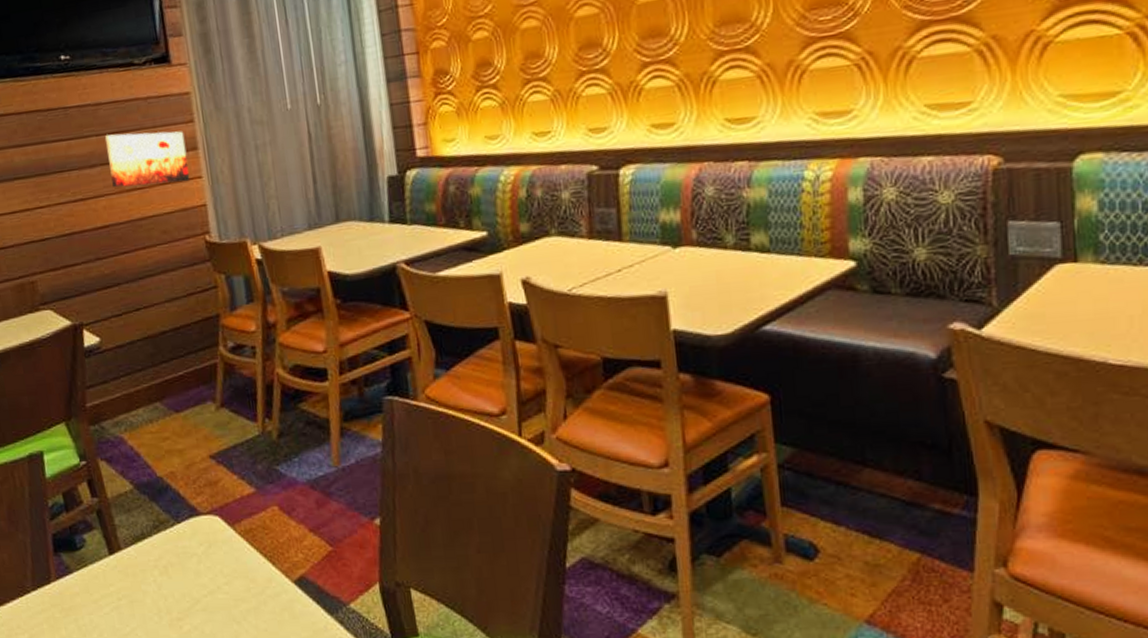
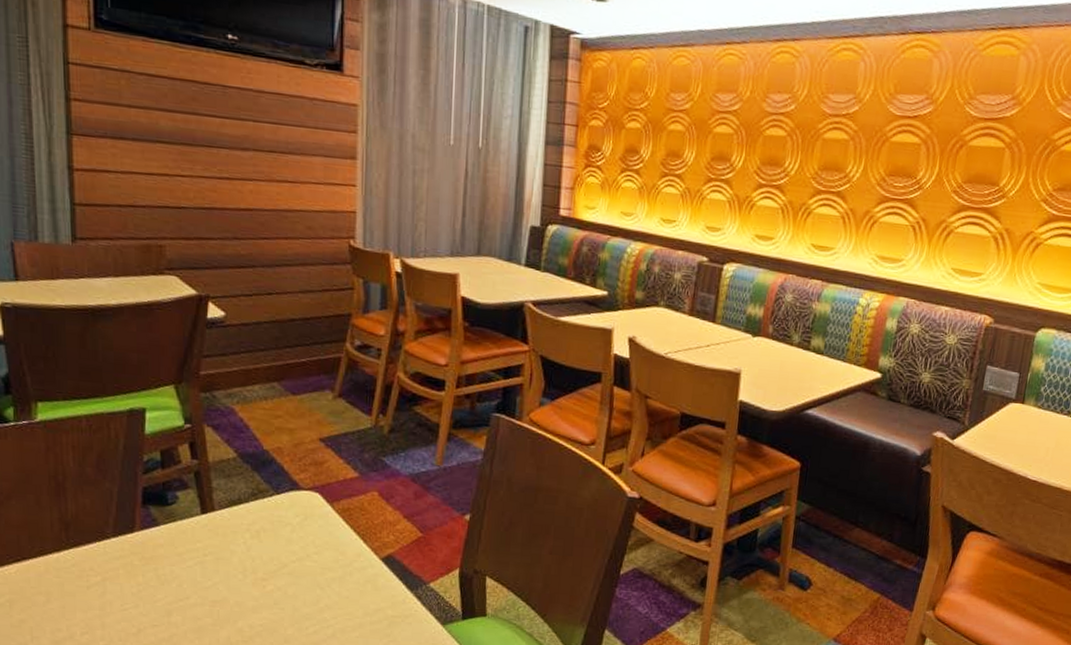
wall art: present [105,131,190,188] -> none [263,123,345,187]

